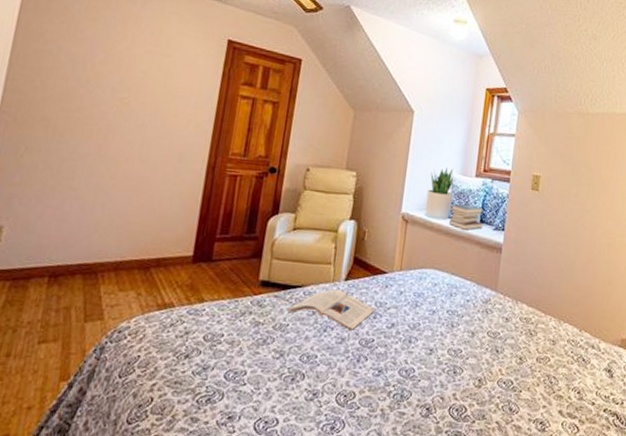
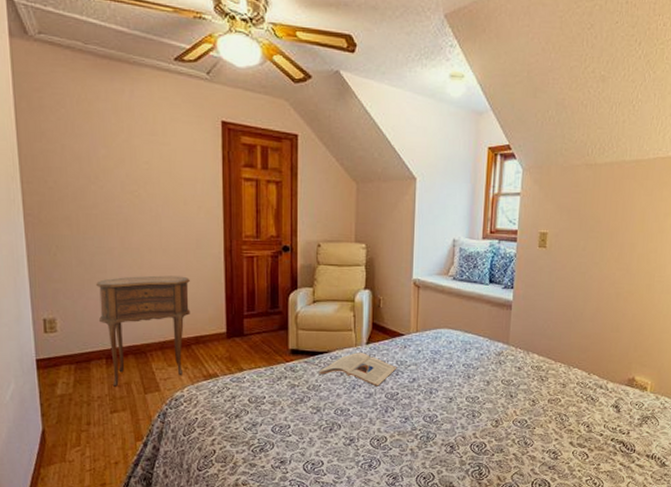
side table: none [48,186,164,311] -> present [96,275,191,387]
planter: present [424,166,454,221] -> none [435,231,461,283]
books: present [449,203,484,230] -> none [459,266,493,291]

